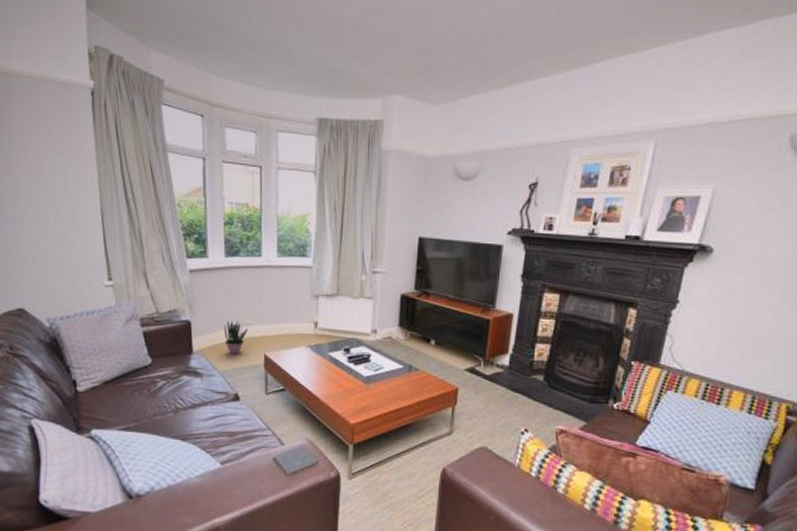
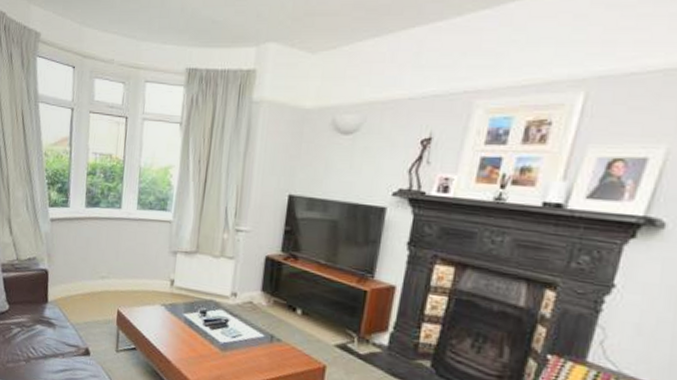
potted plant: present [224,320,248,355] -> none [79,272,103,308]

